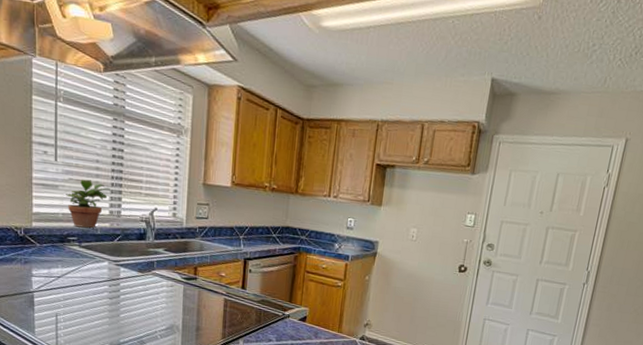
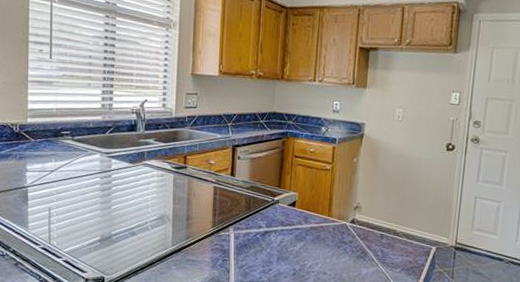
potted plant: present [66,179,111,228] -> none [60,74,103,122]

